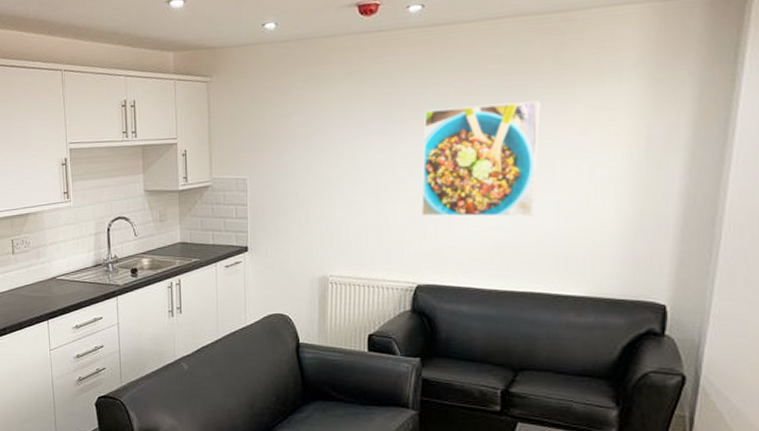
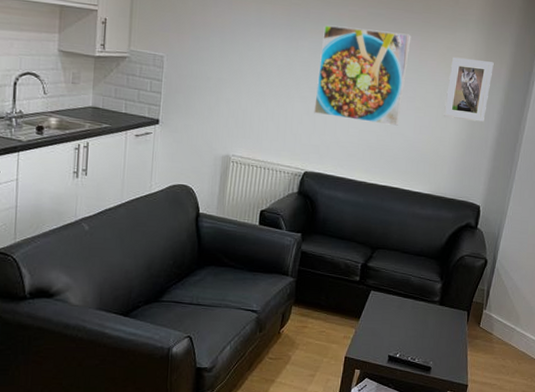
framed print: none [596,114,667,196] -> present [443,57,494,122]

